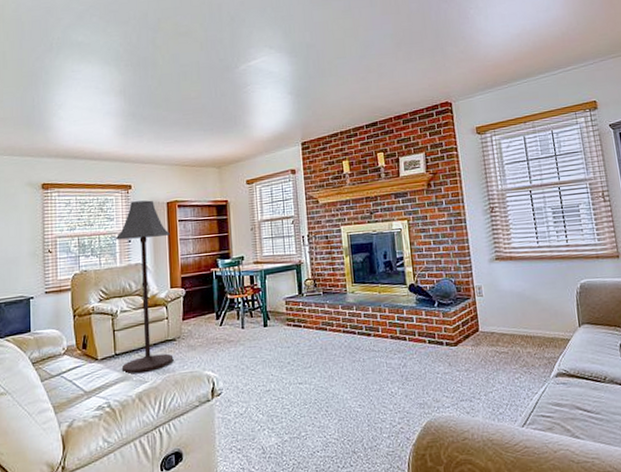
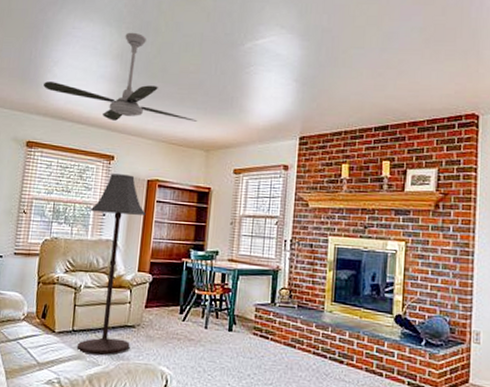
ceiling fan: none [51,68,205,153] -> present [43,32,197,122]

